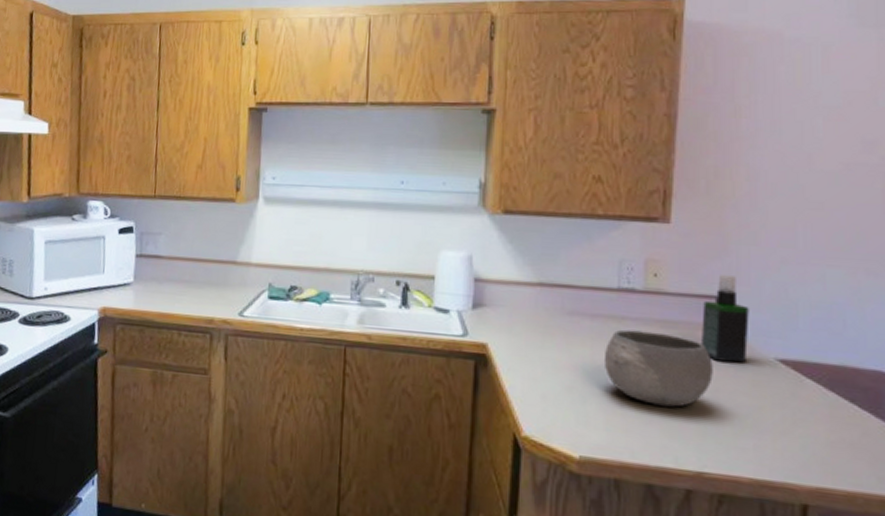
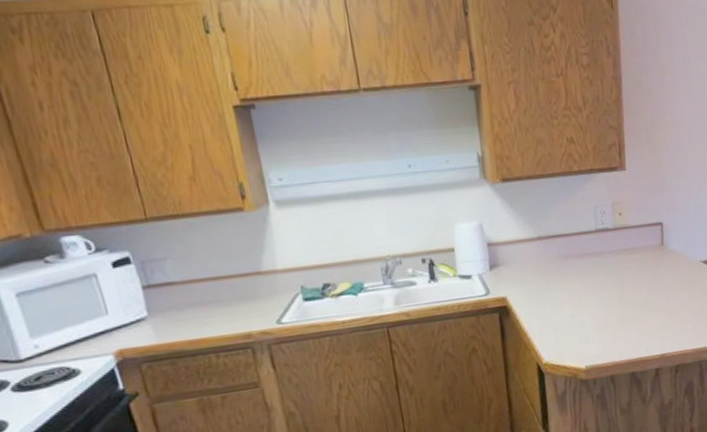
bowl: present [603,329,713,408] -> none [592,258,665,314]
spray bottle: present [702,273,749,363] -> none [653,204,684,272]

